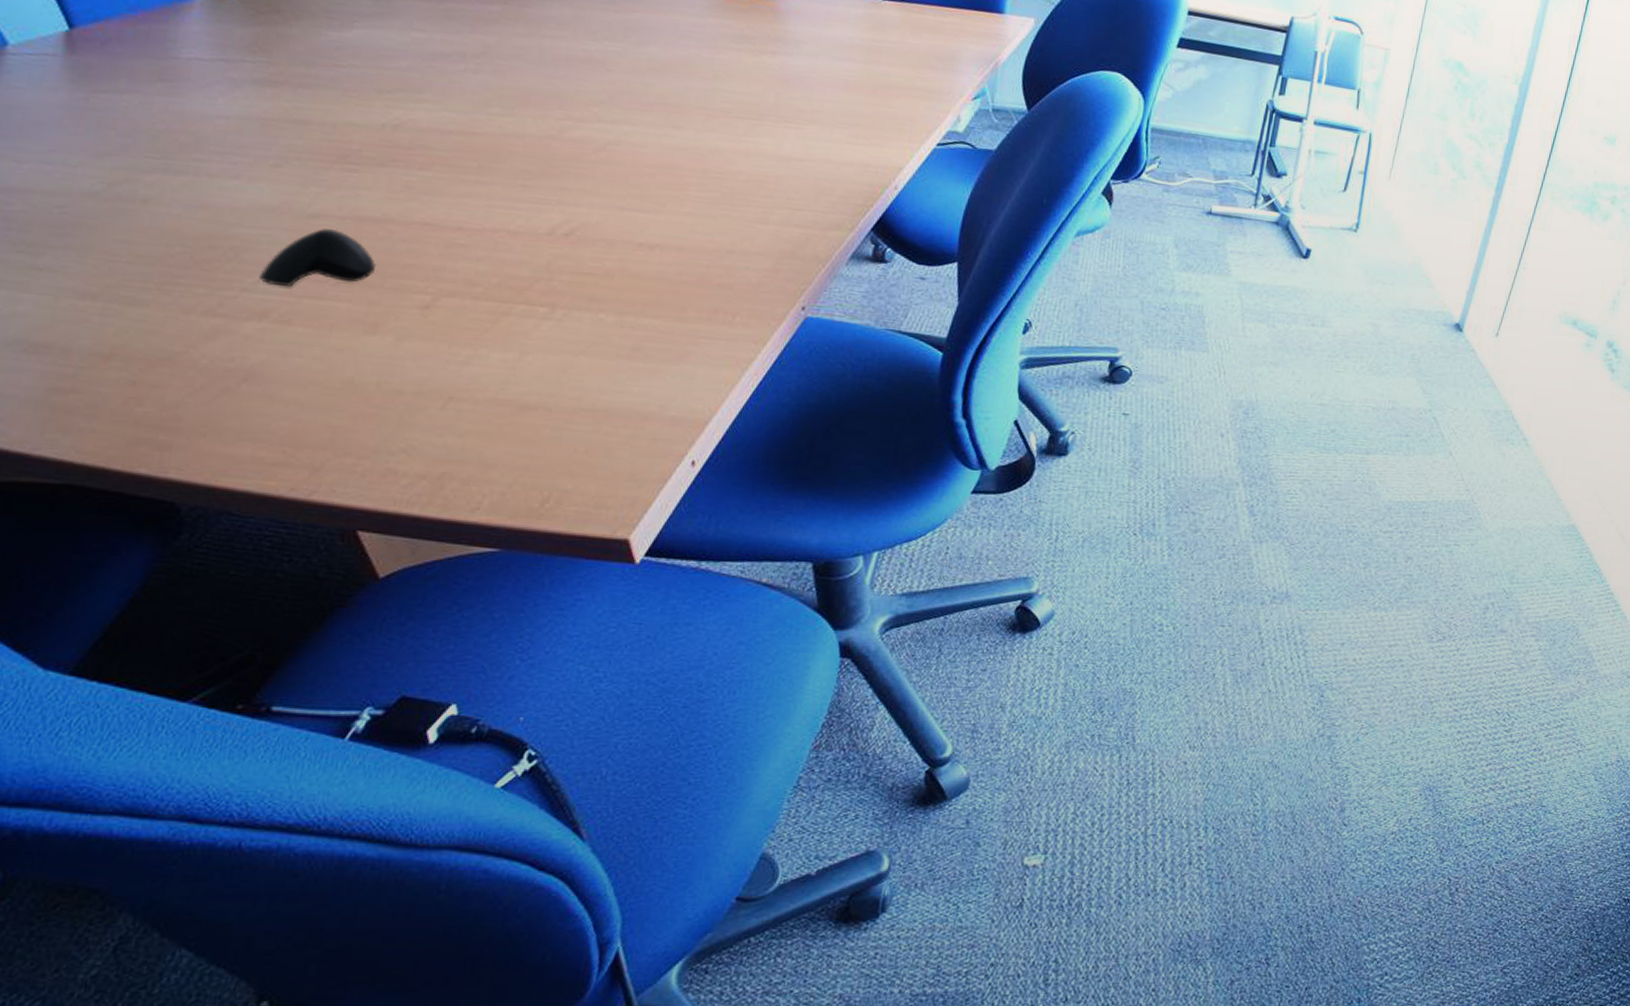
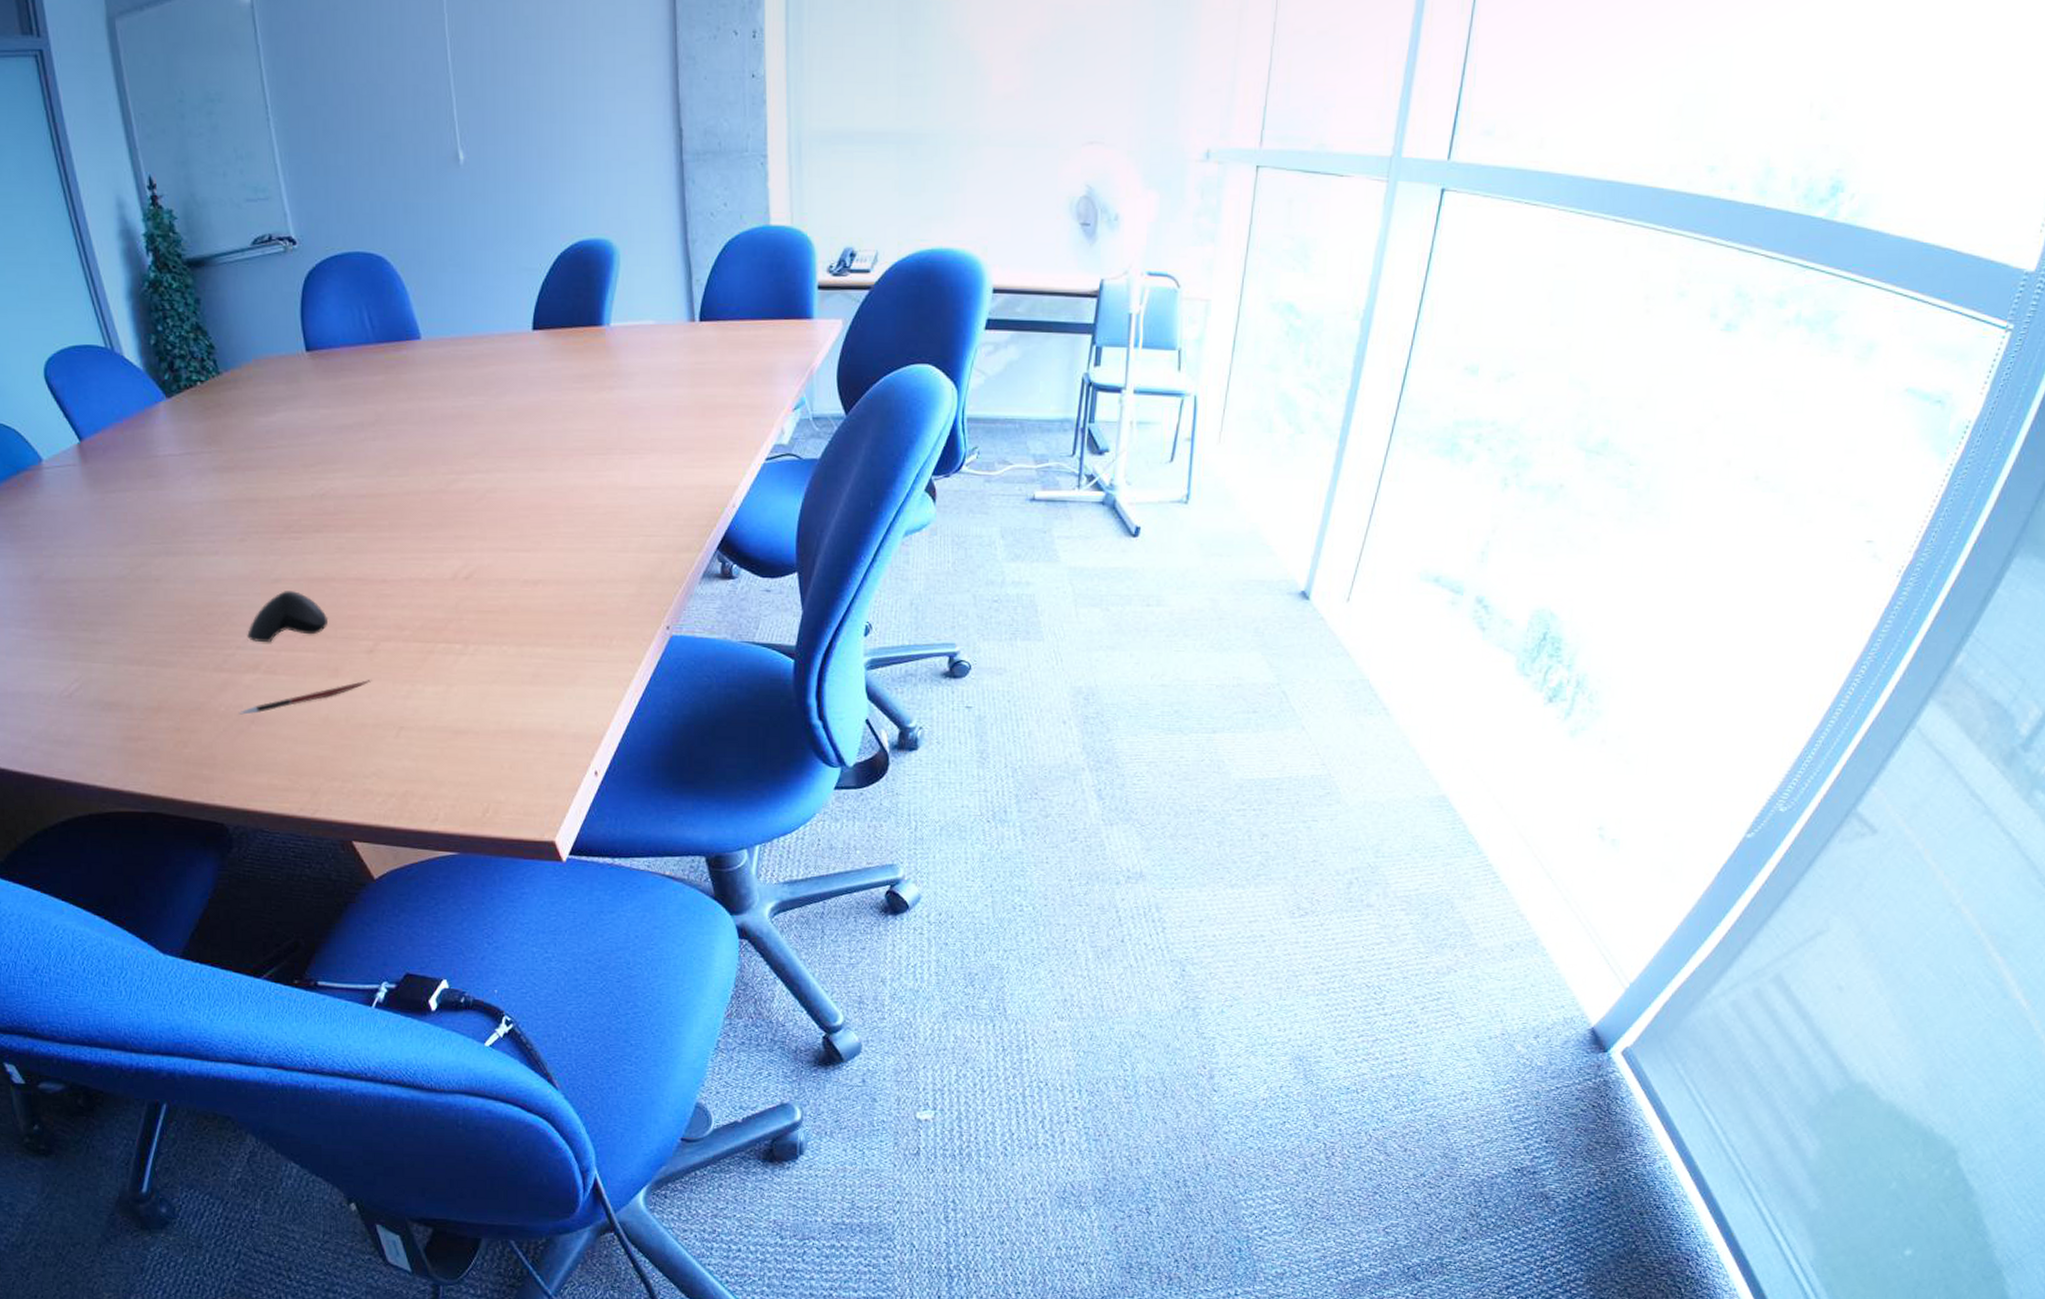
pen: none [226,339,422,371] -> present [238,680,372,715]

